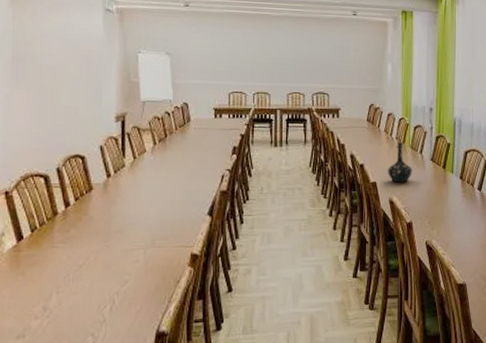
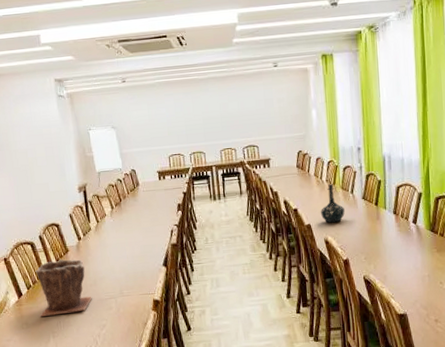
plant pot: none [43,198,115,266] -> present [35,259,92,317]

